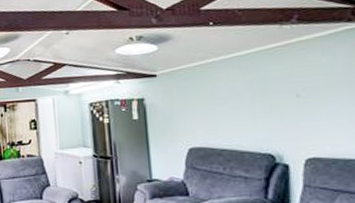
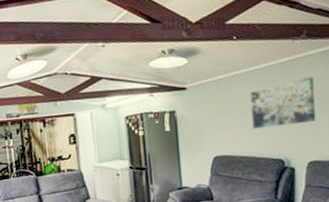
wall art: none [231,64,314,120] -> present [251,77,316,129]

